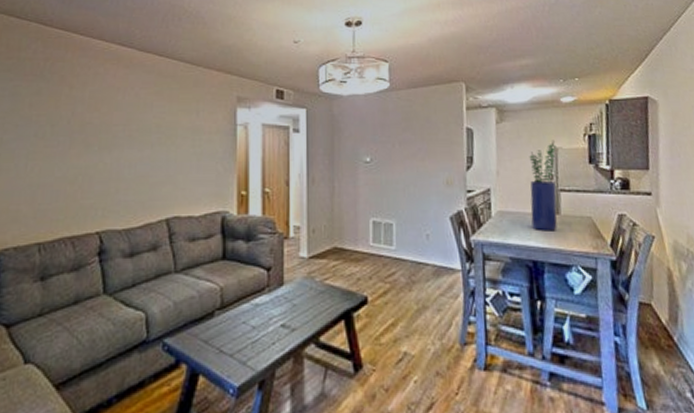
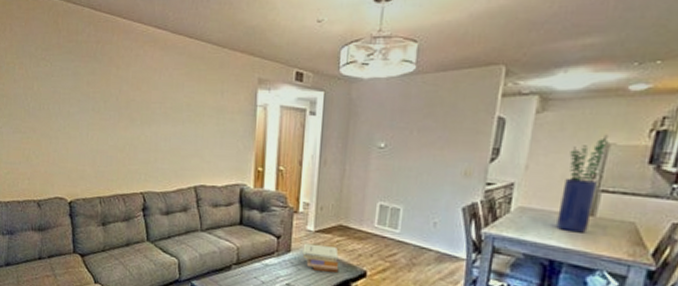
books: none [297,272,338,304] -> present [302,243,339,273]

